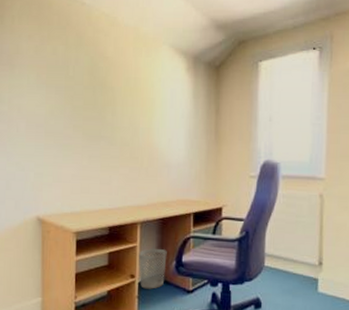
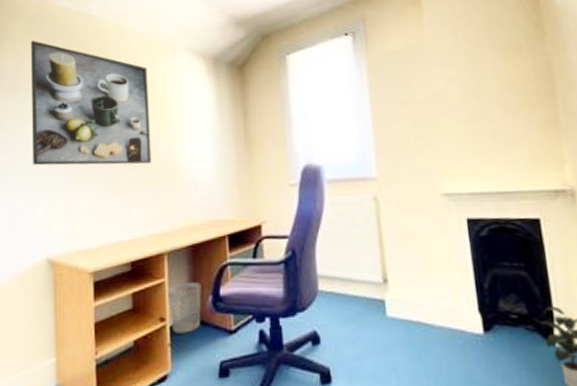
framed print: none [26,21,134,145] -> present [30,40,152,166]

